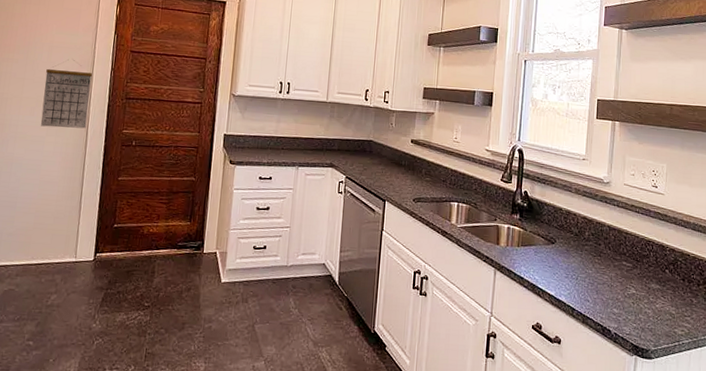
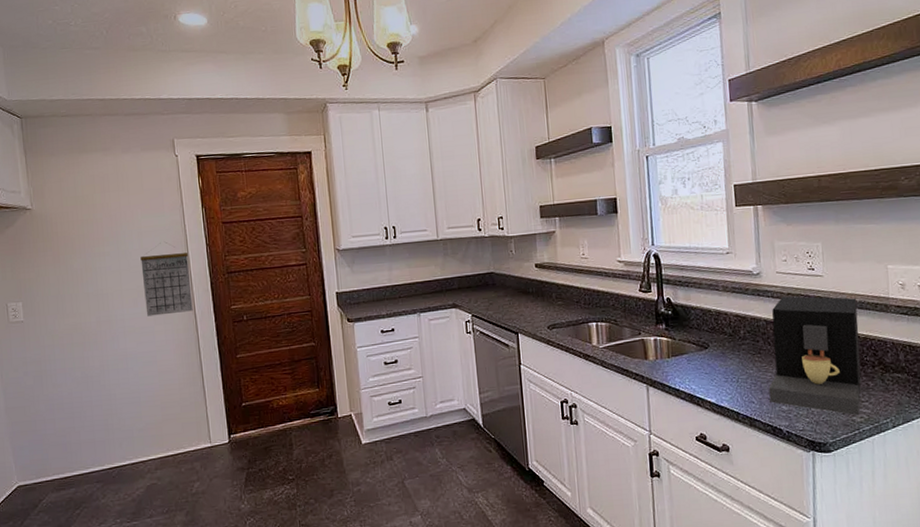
coffee maker: none [603,207,691,329] -> present [768,296,861,416]

